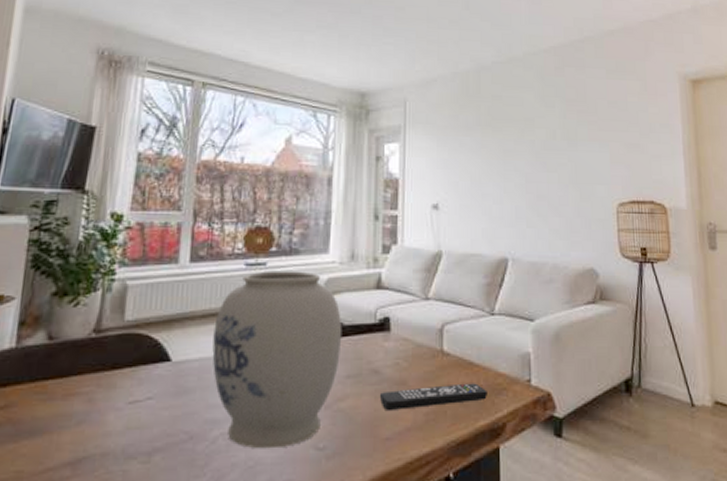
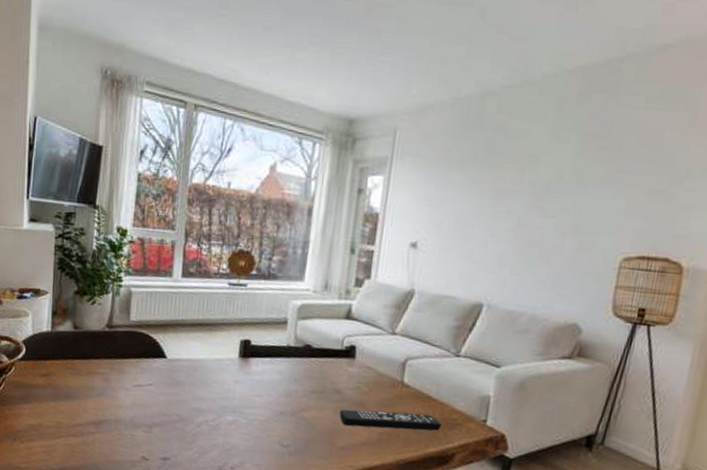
vase: present [212,271,342,449] -> none [199,291,311,440]

